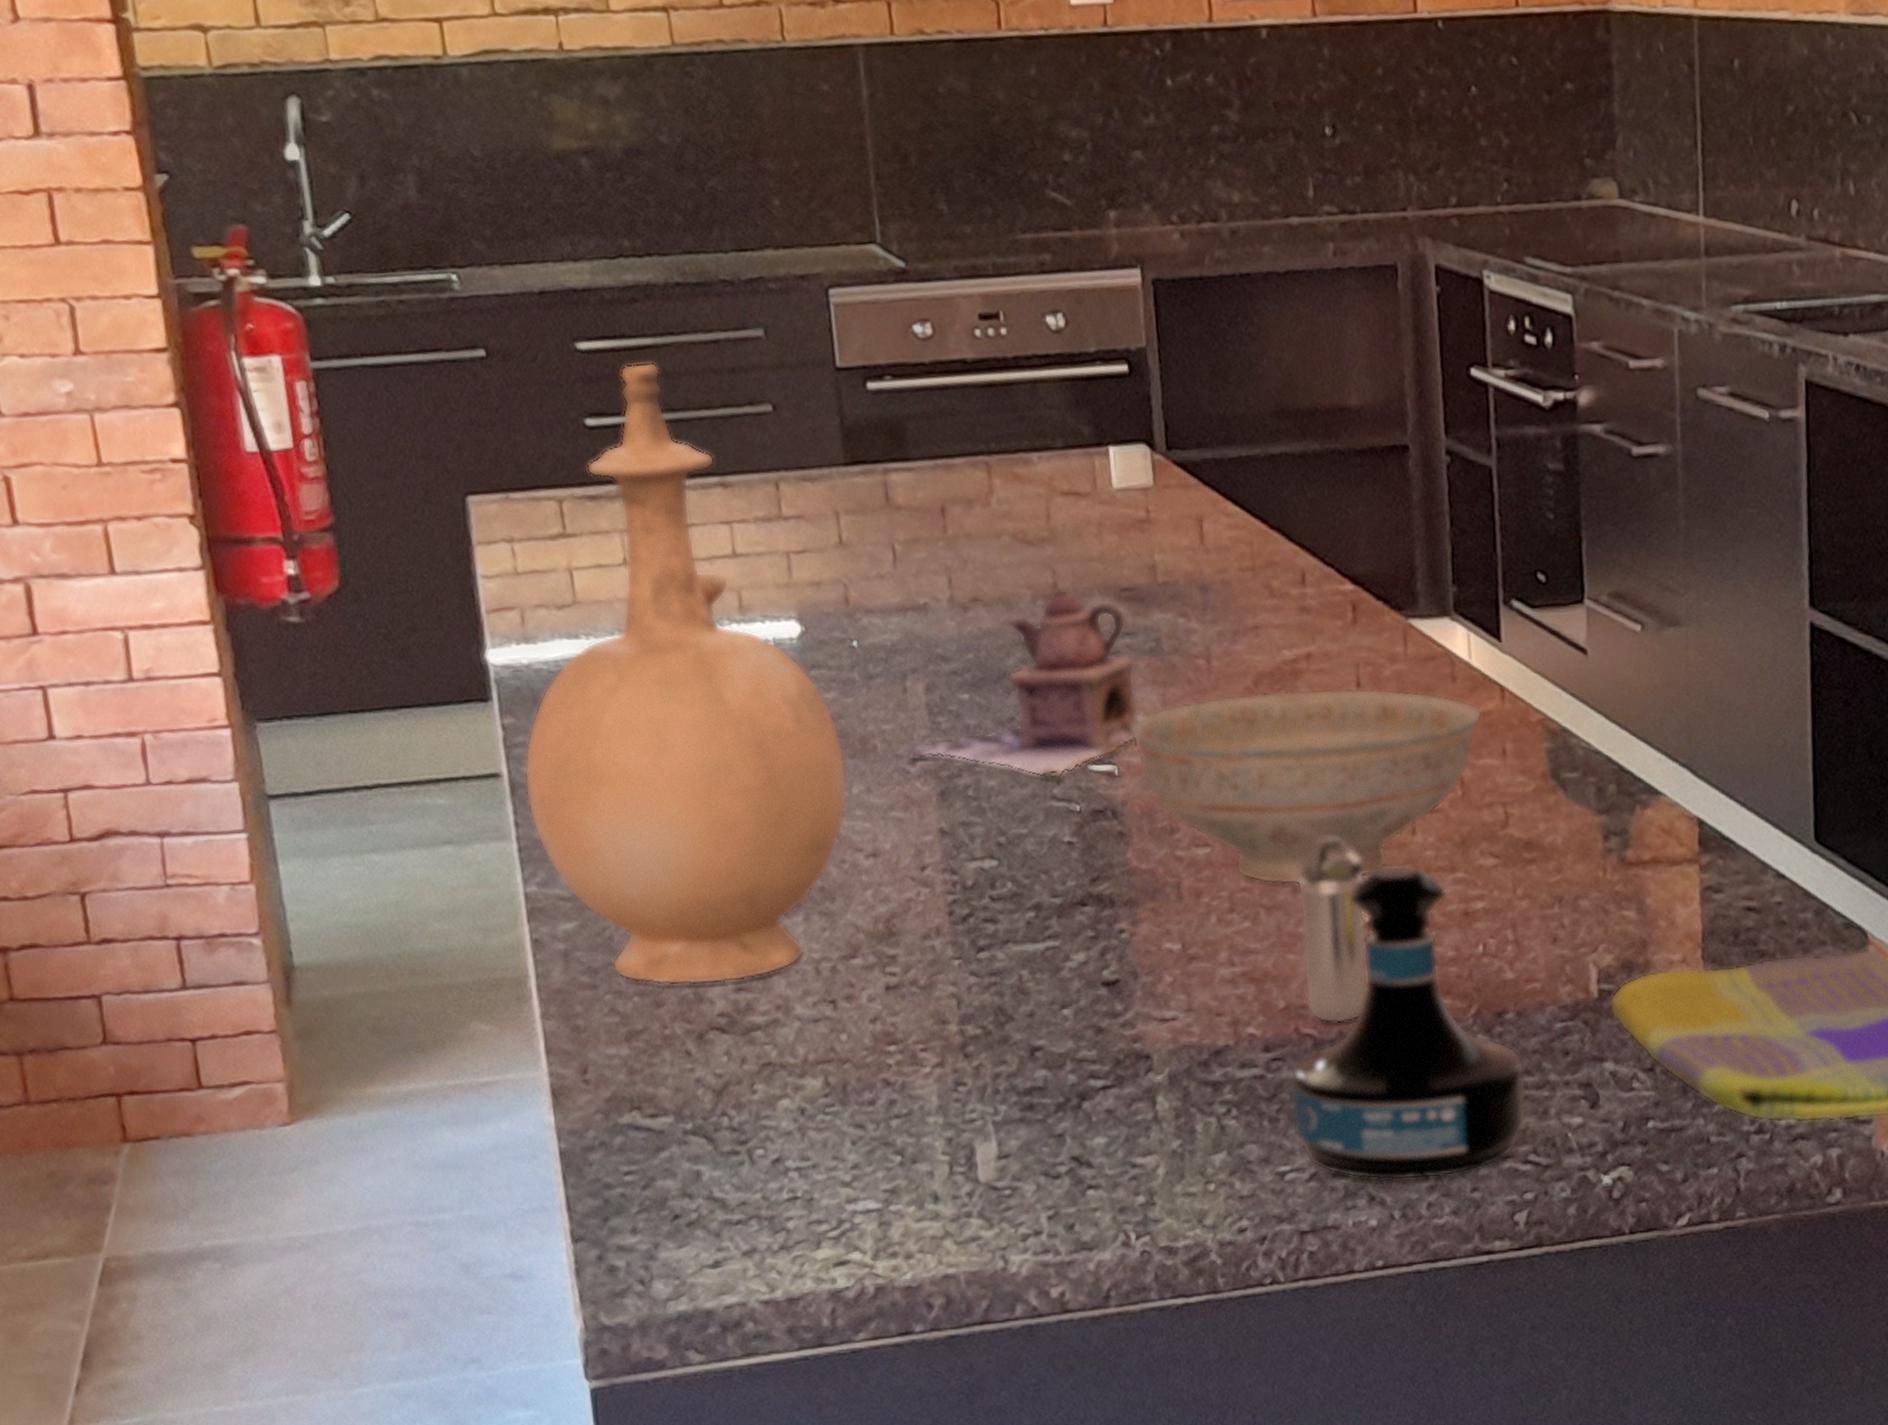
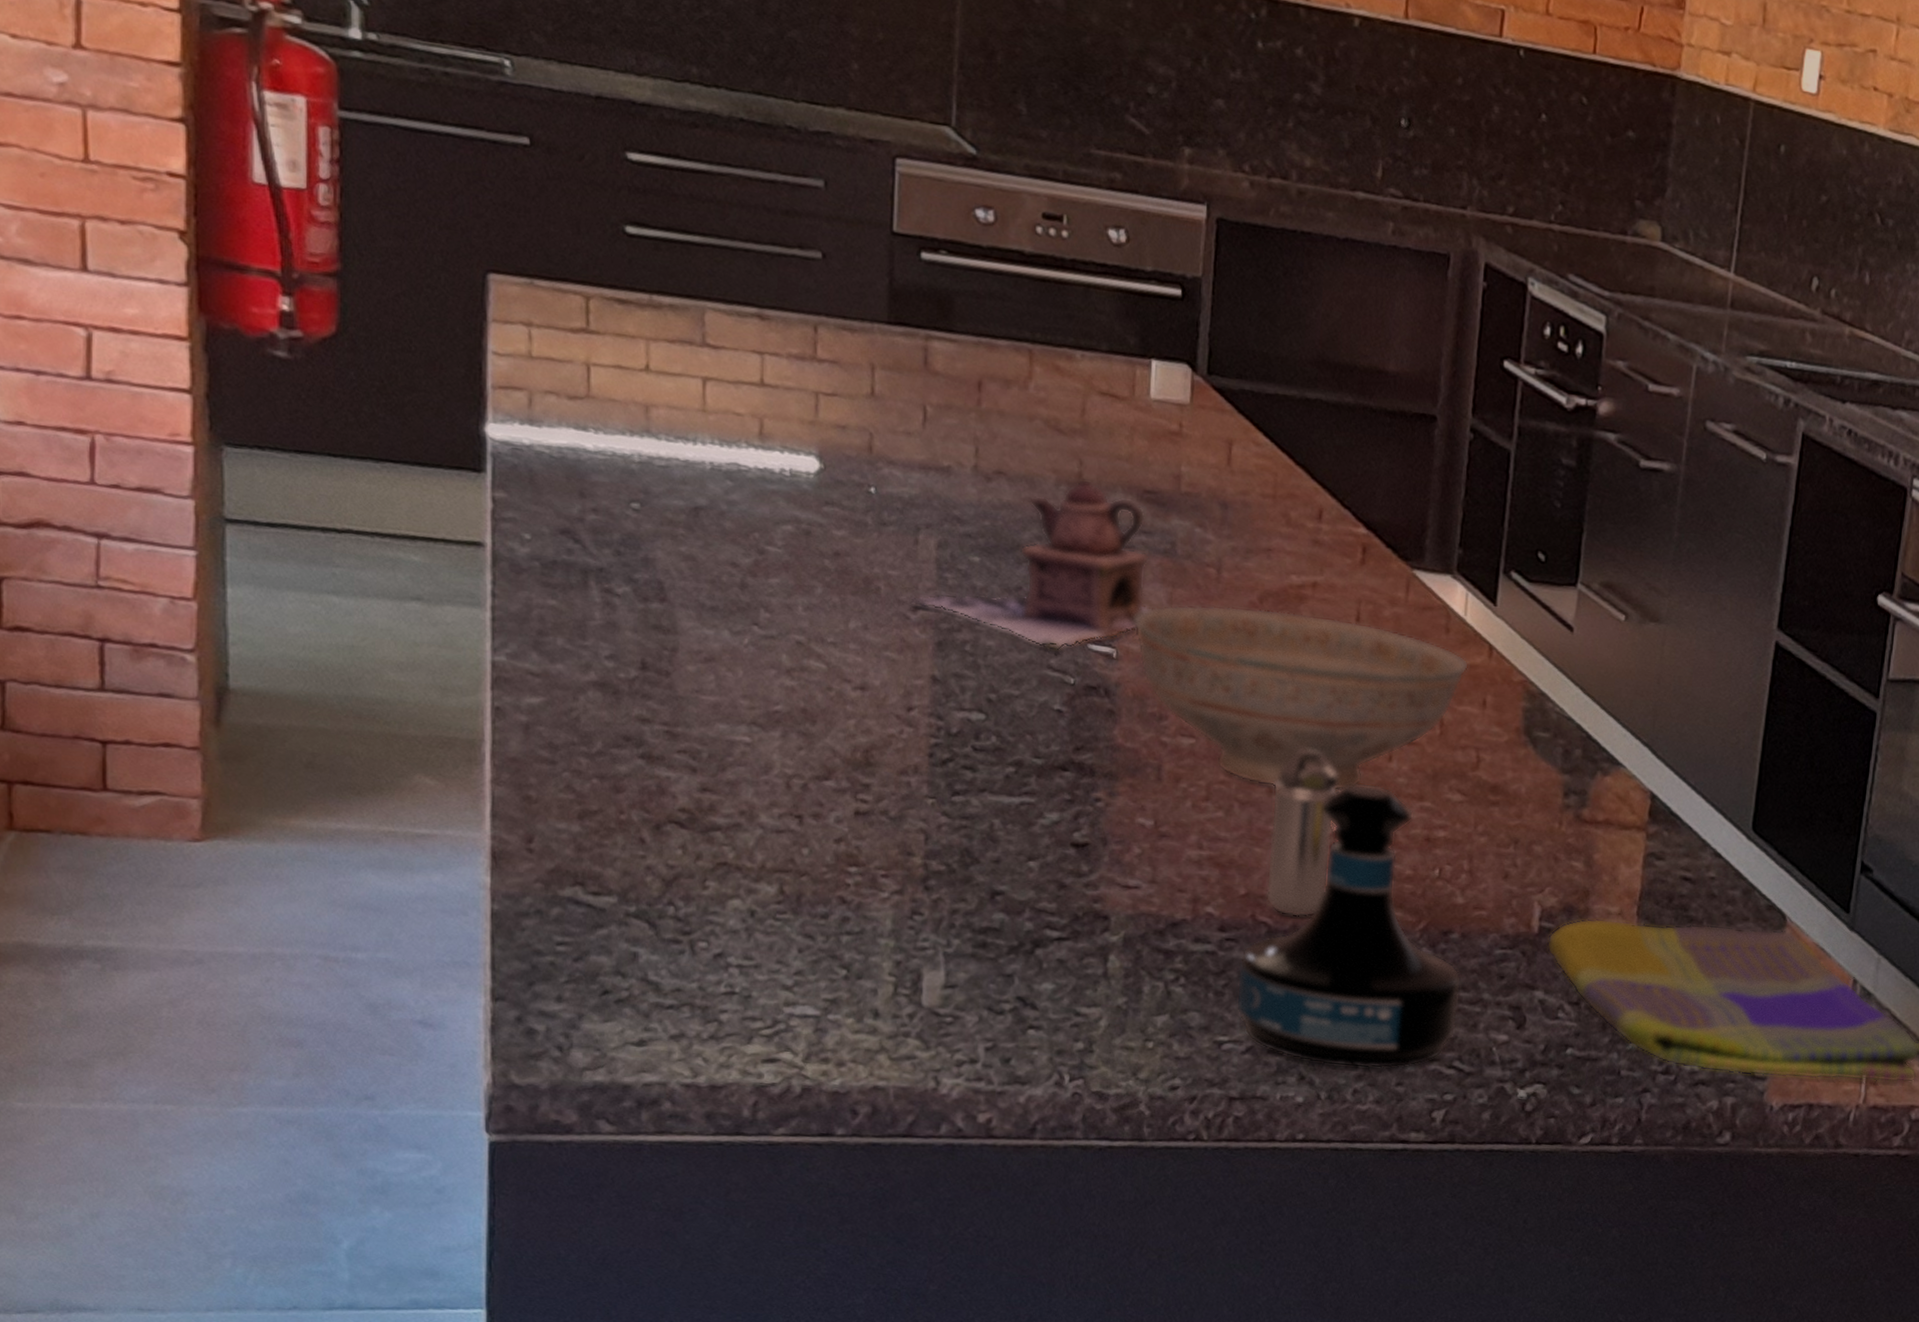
vase: present [524,362,848,985] -> none [508,183,847,782]

